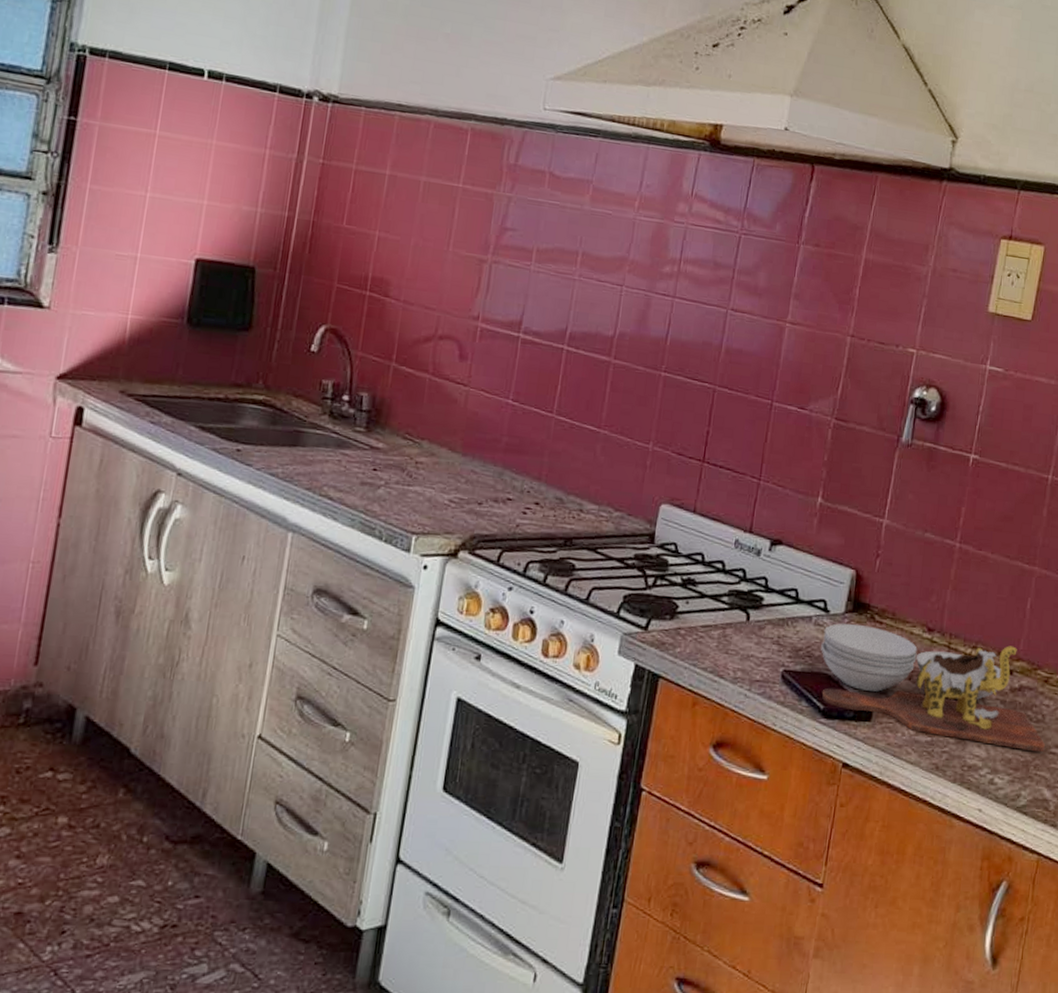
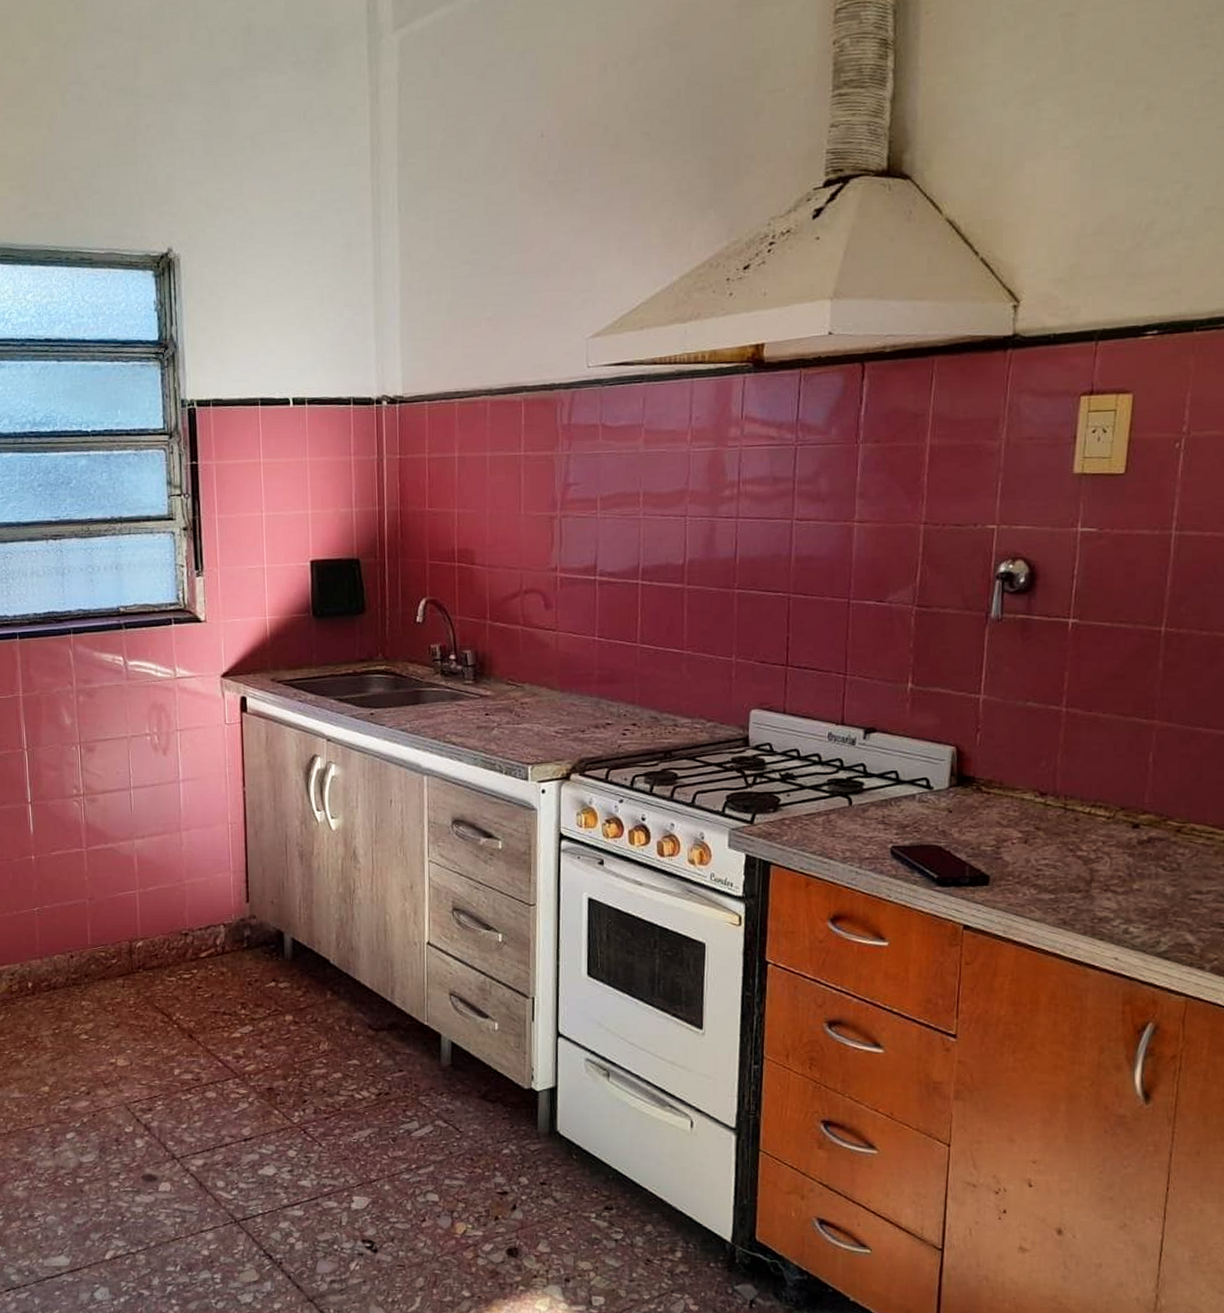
cutting board: present [821,623,1045,753] -> none [928,797,1183,900]

